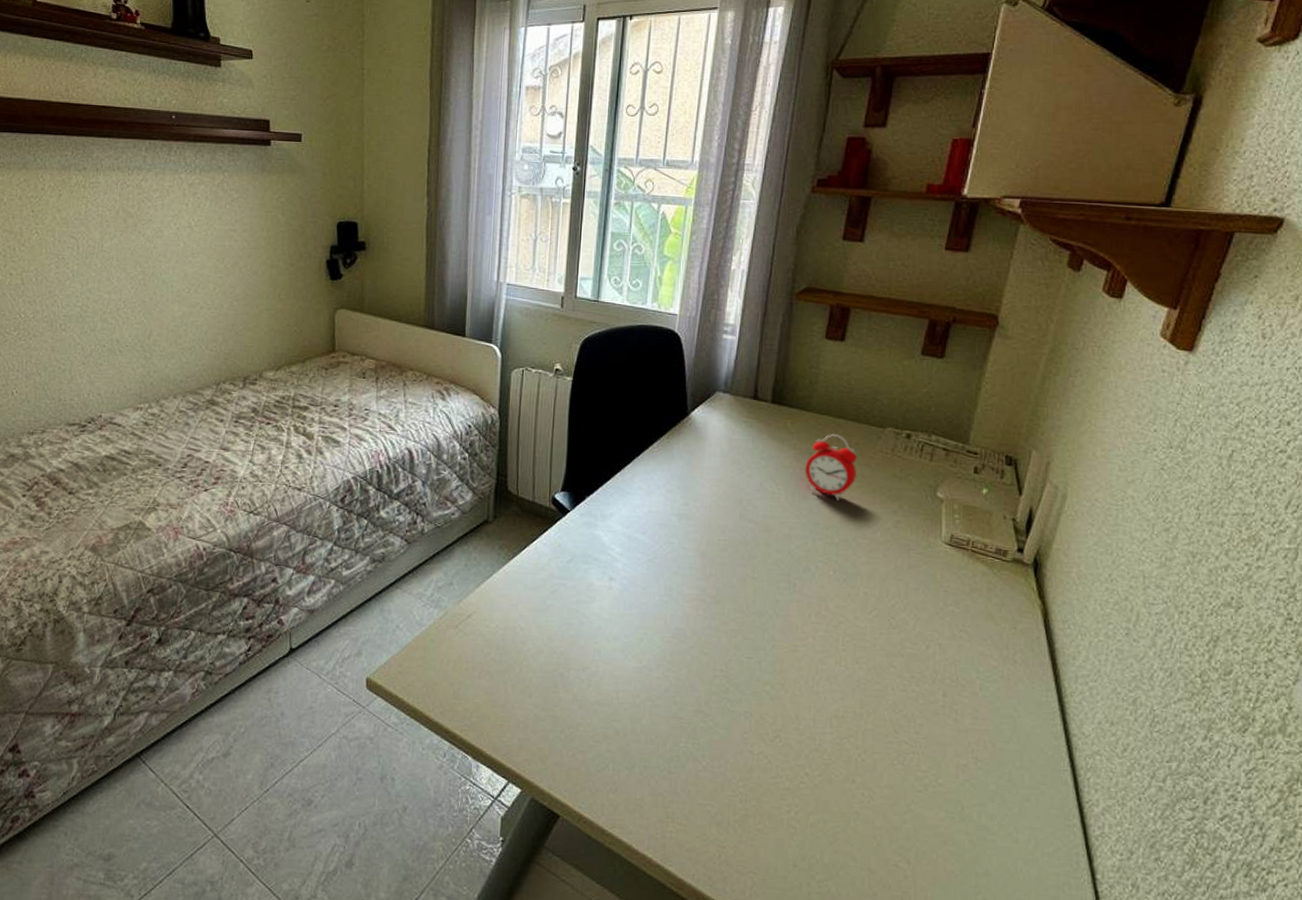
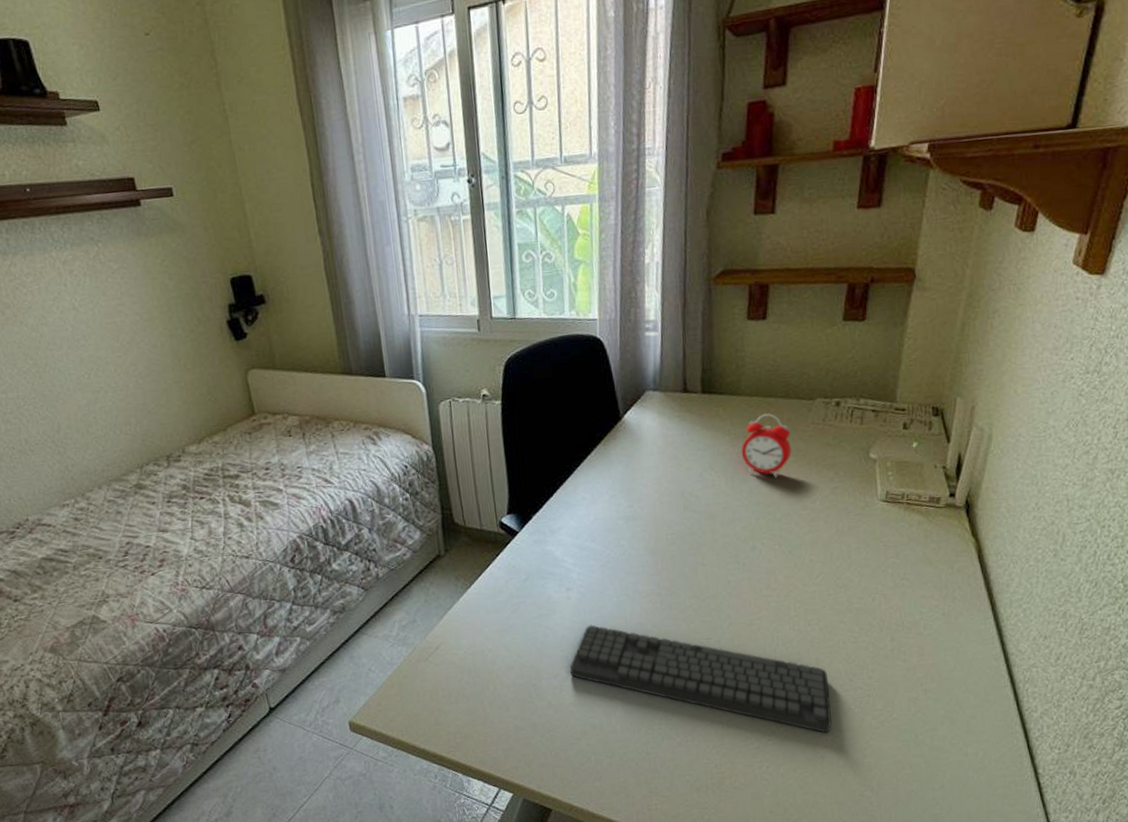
keyboard: none [600,620,872,786] -> present [569,624,832,733]

